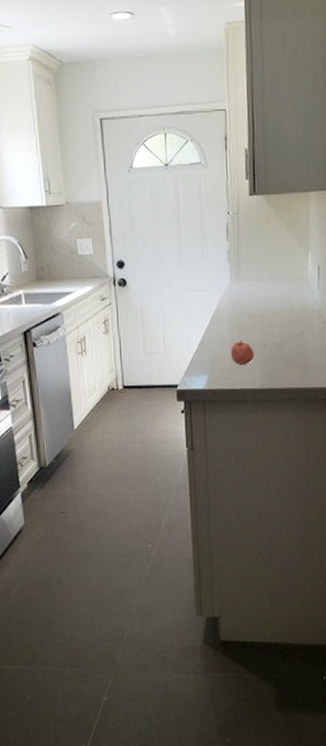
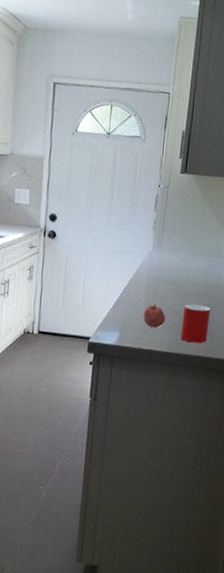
cup: none [271,334,302,375] -> present [180,304,210,344]

